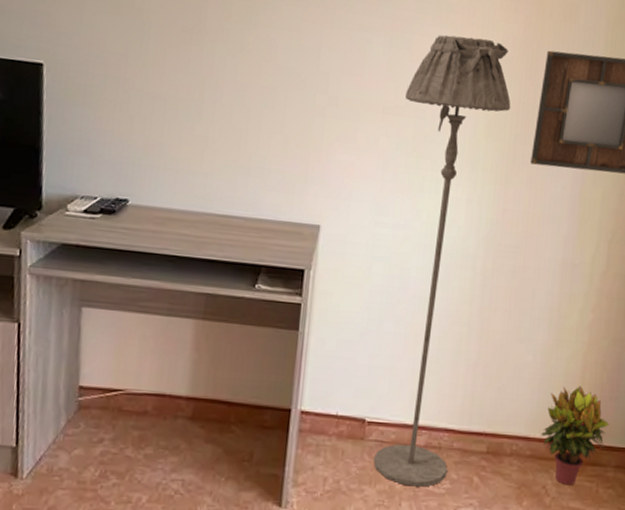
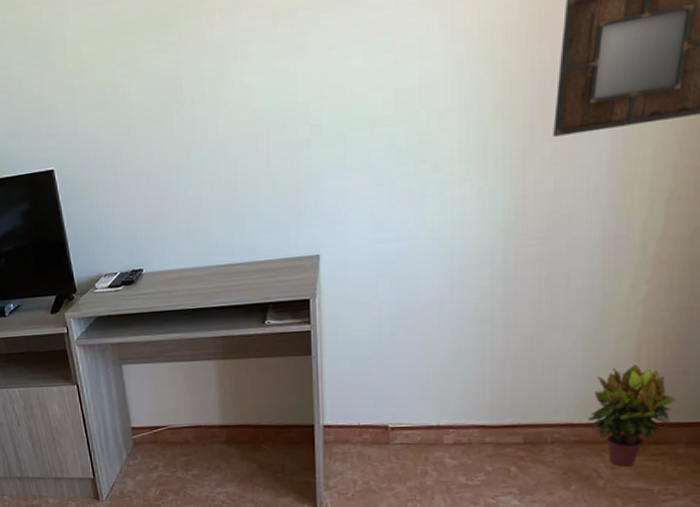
floor lamp: present [374,34,511,487] -> none [394,9,523,481]

